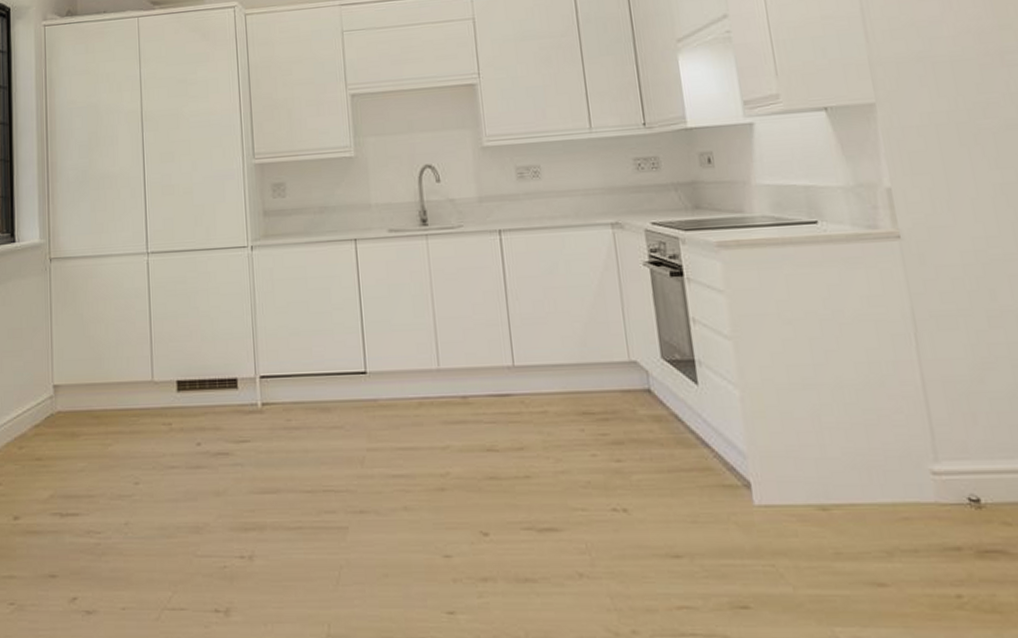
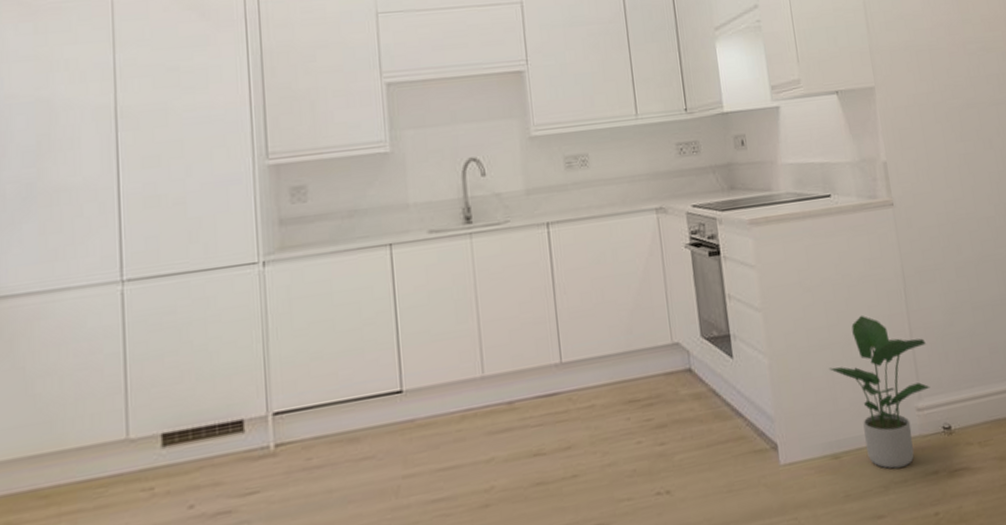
potted plant: none [815,357,951,534] -> present [829,315,930,469]

